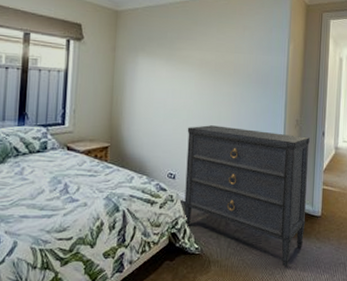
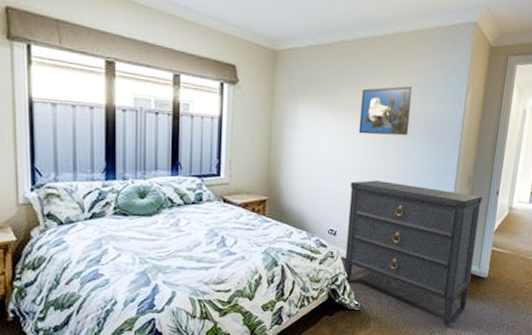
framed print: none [193,39,241,84] -> present [358,86,413,136]

